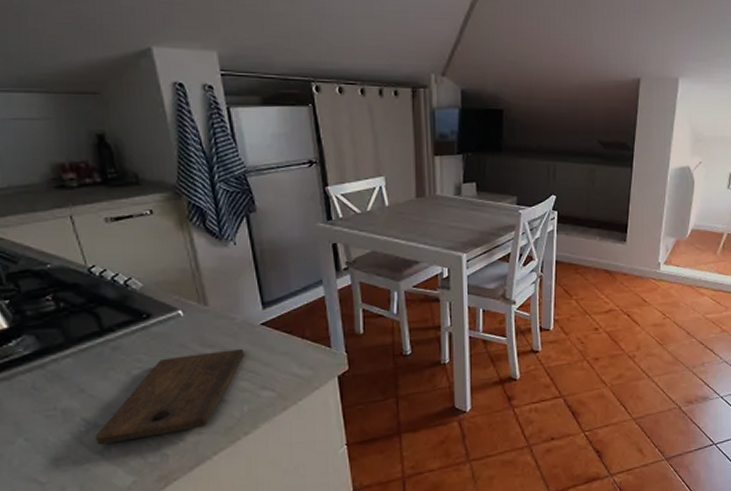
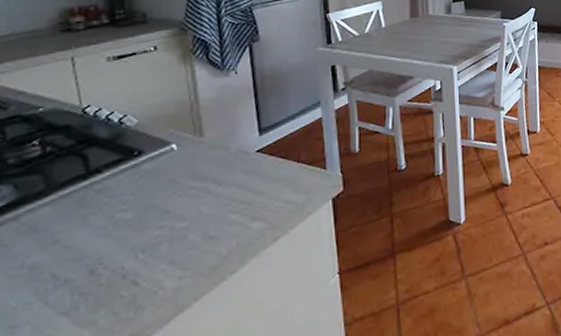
cutting board: present [95,348,245,445] -> none [62,178,238,304]

